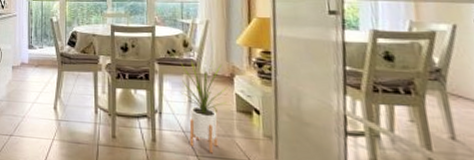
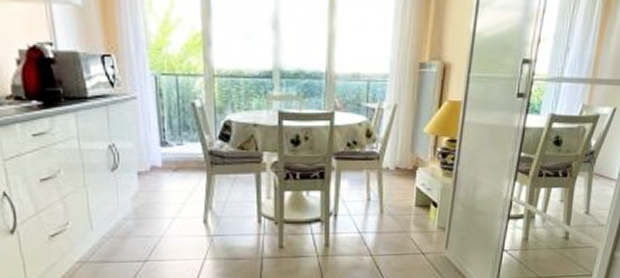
house plant: present [180,56,229,154] -> none [359,148,410,251]

